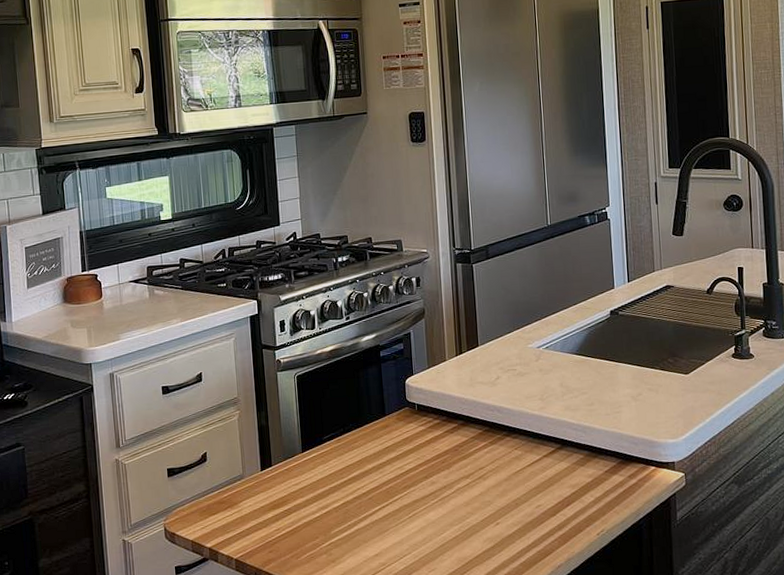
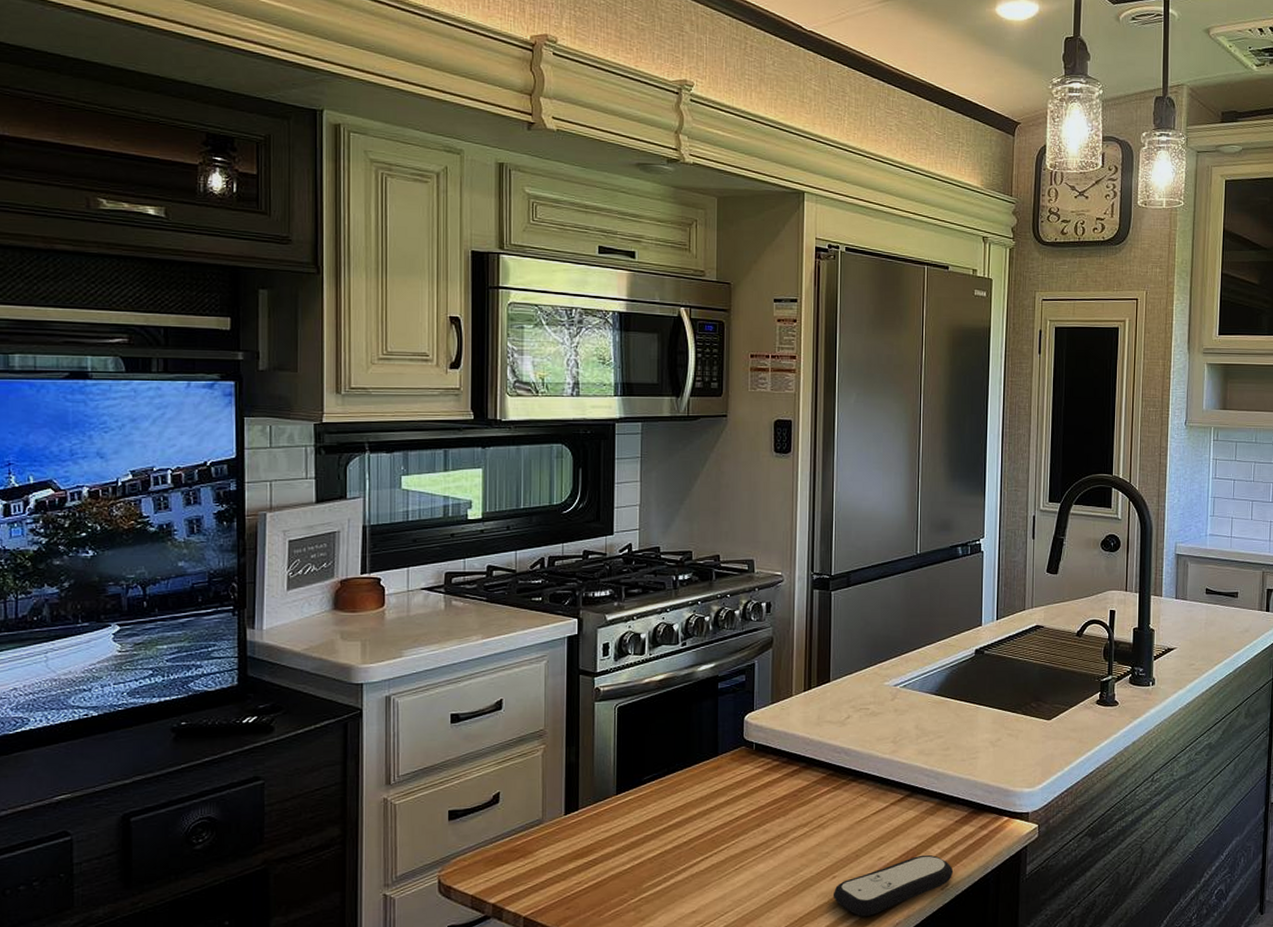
remote control: none [497,502,608,559] -> present [833,854,954,917]

